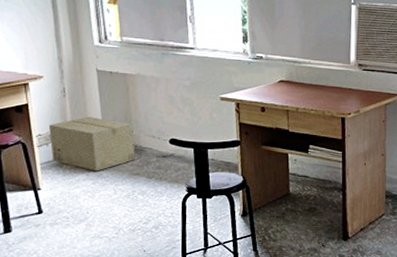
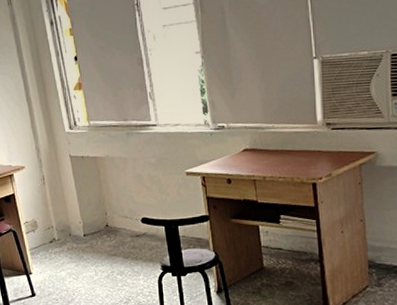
cardboard box: present [48,117,135,172] -> none [33,201,111,254]

